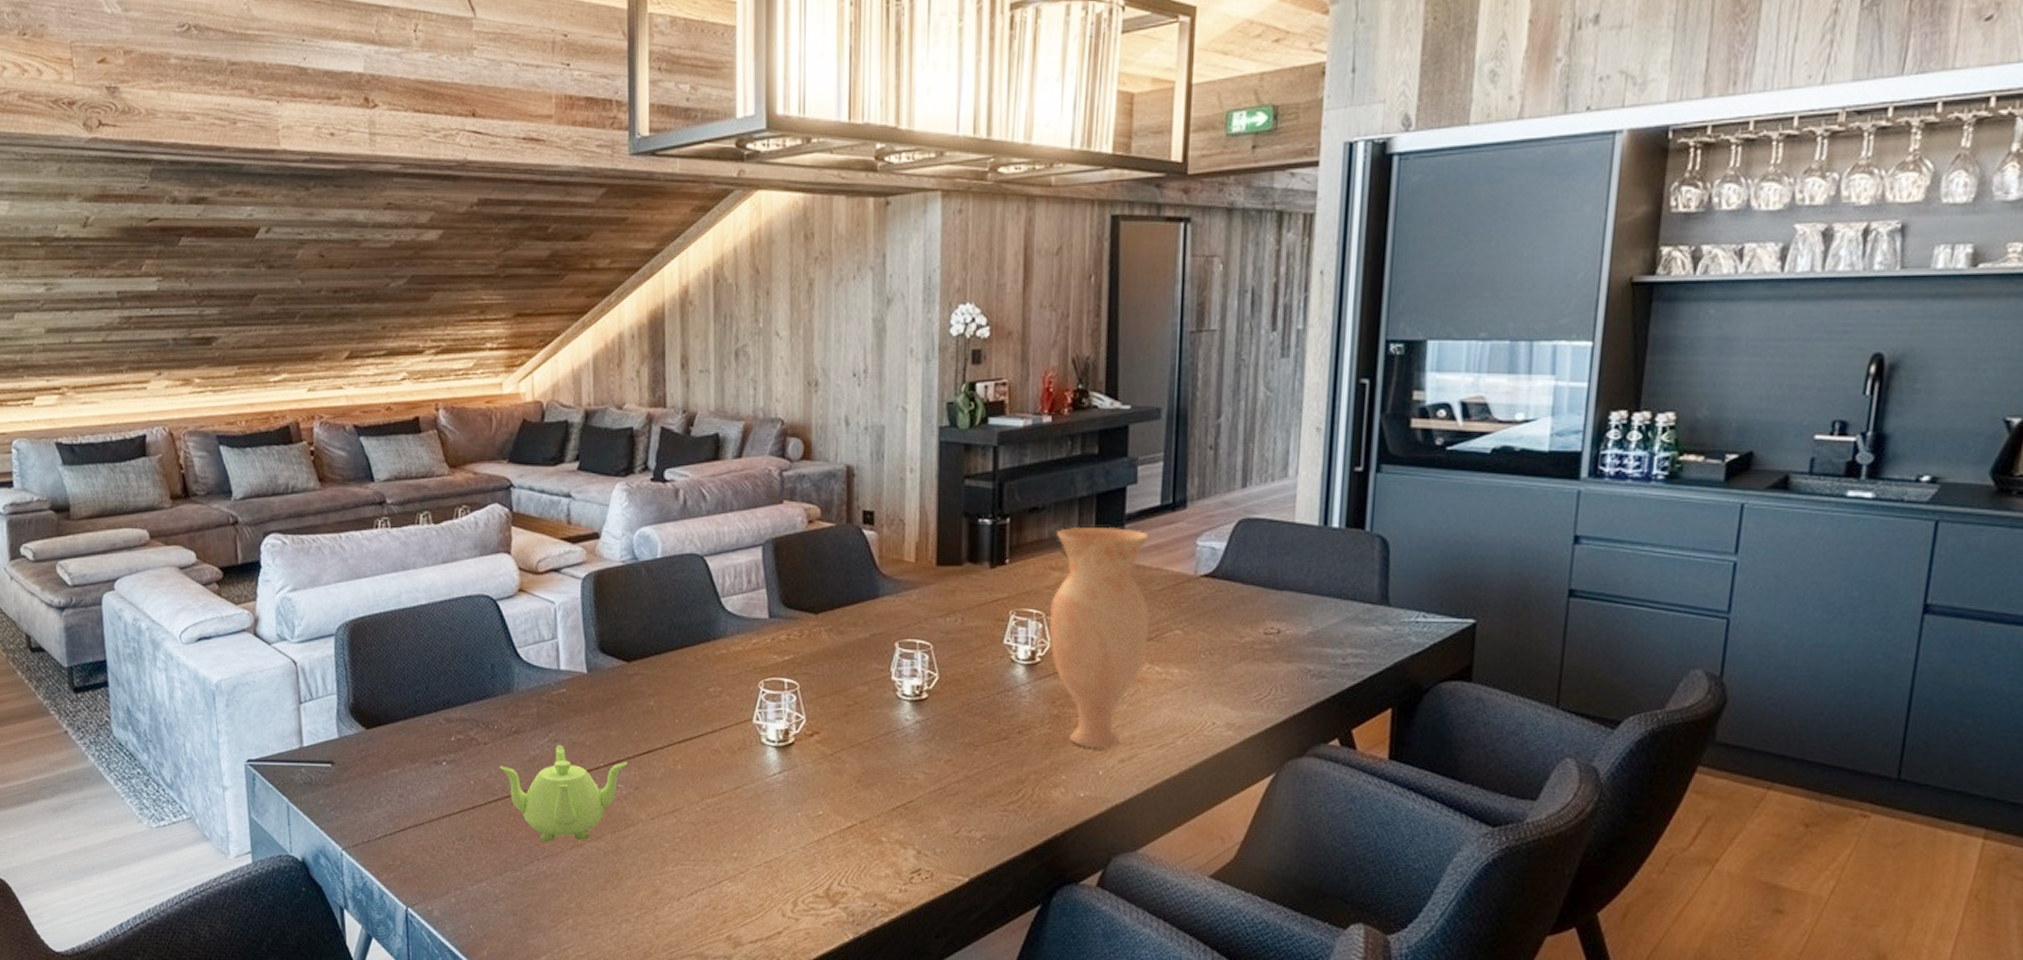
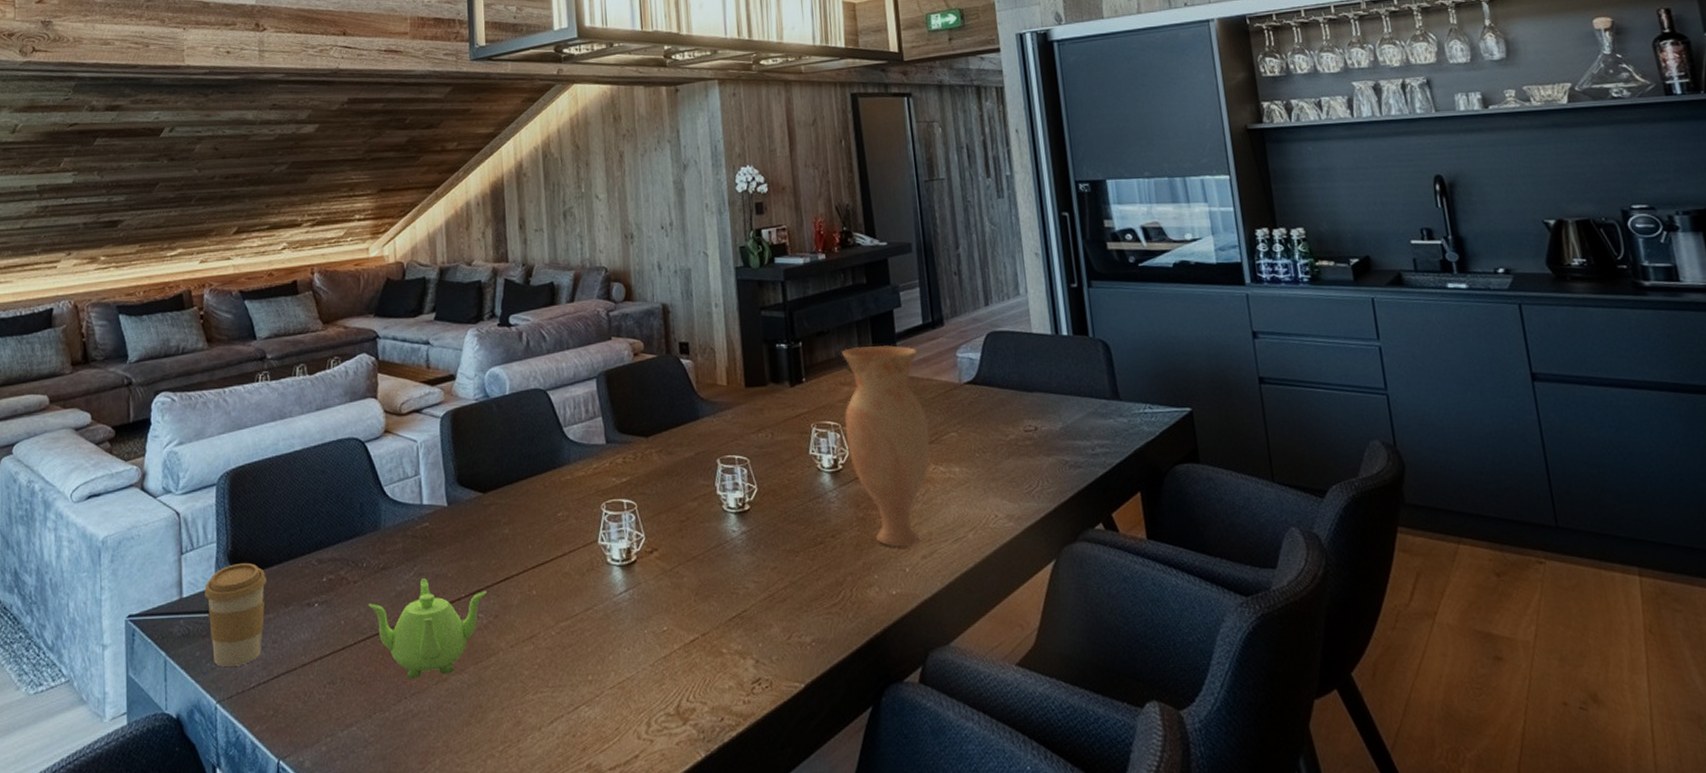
coffee cup: none [326,716,391,817] -> present [205,562,266,667]

